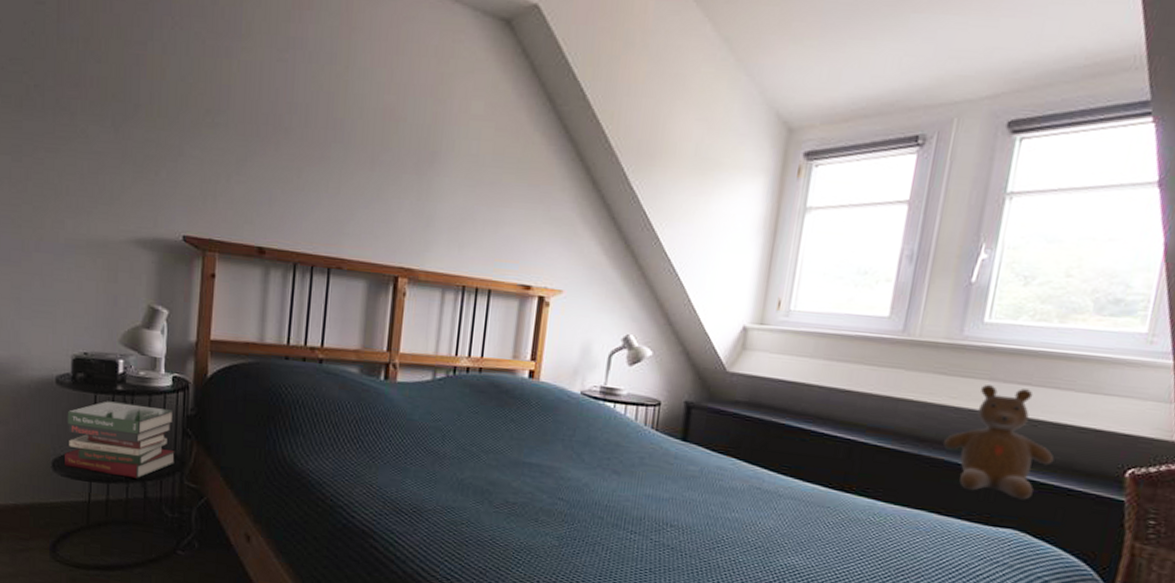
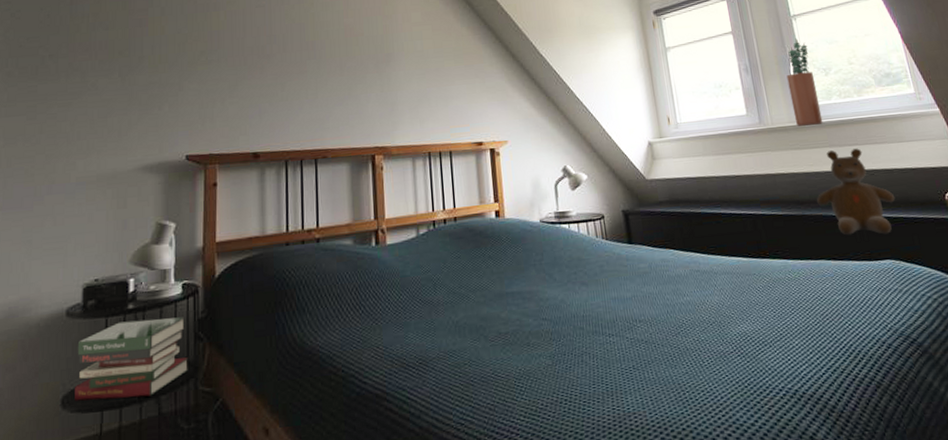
vase: none [953,226,1014,350] -> present [786,38,823,126]

